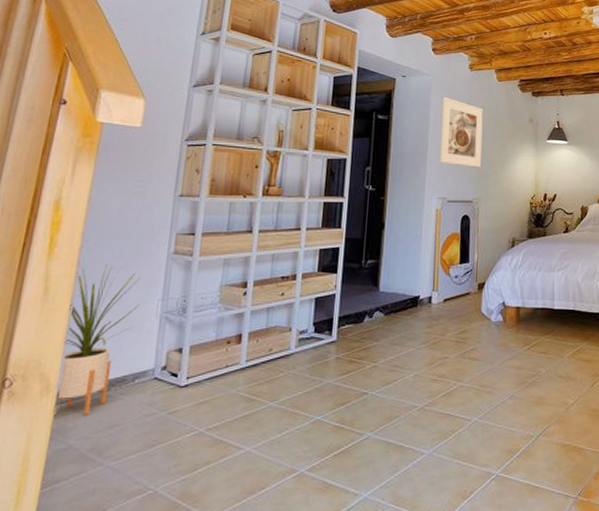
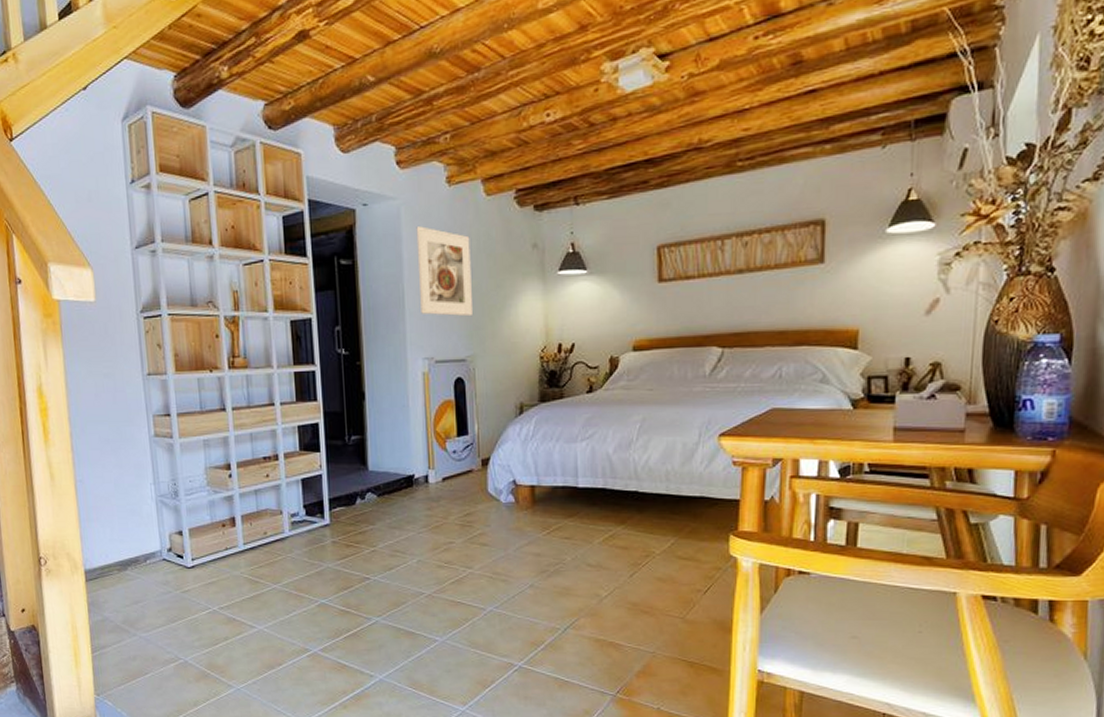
house plant: present [54,264,140,415] -> none [73,449,135,591]

